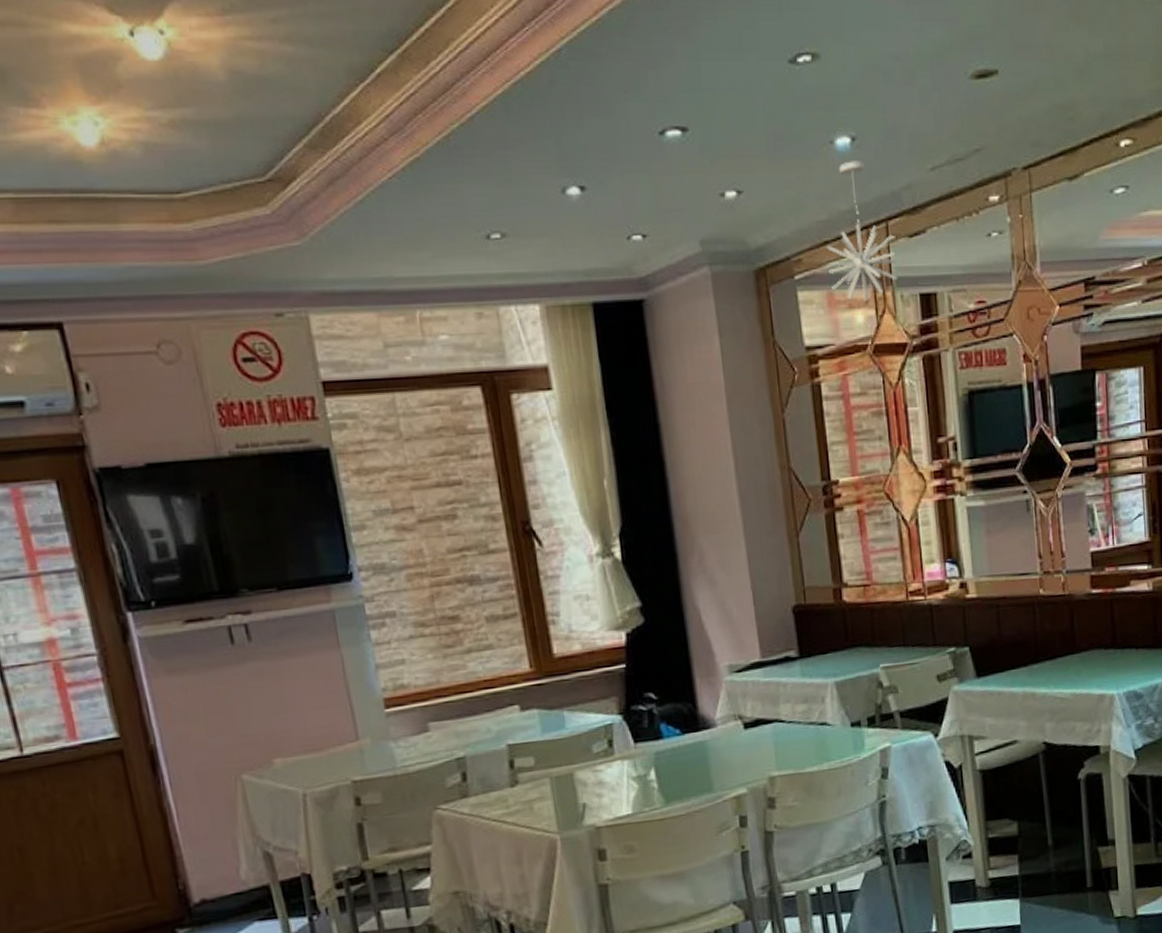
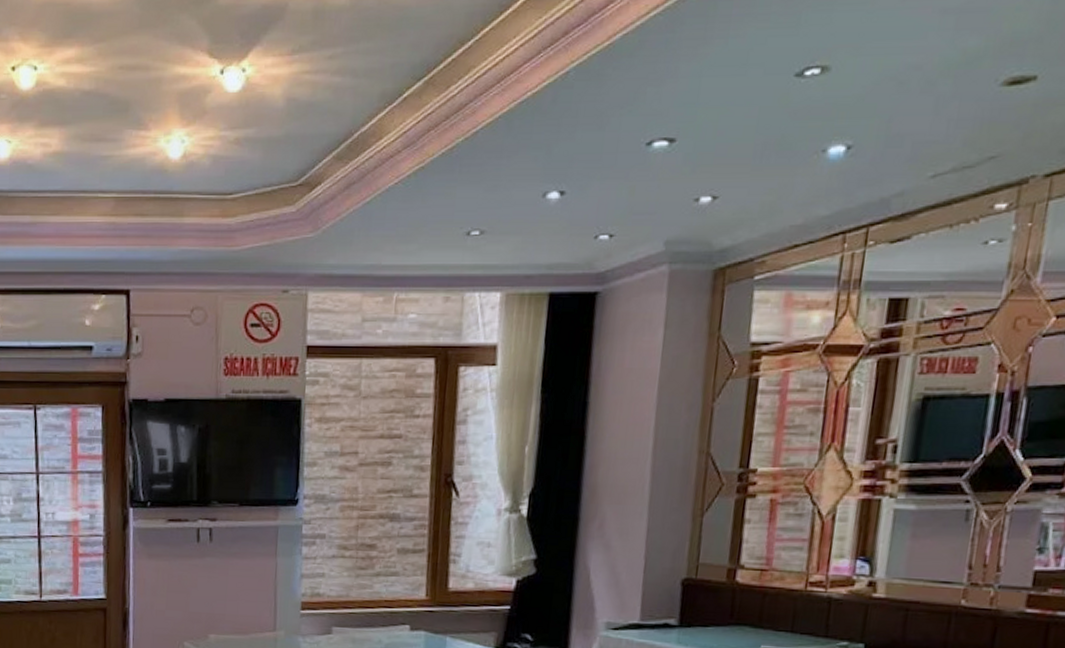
pendant light: present [827,160,898,301] -> none [792,168,872,303]

